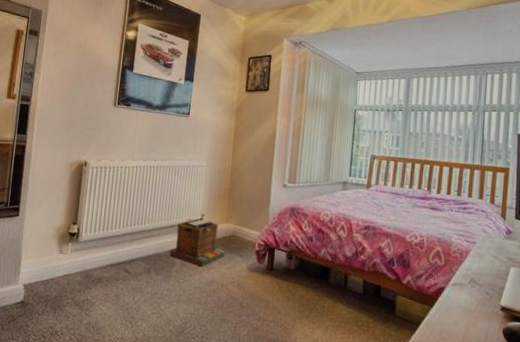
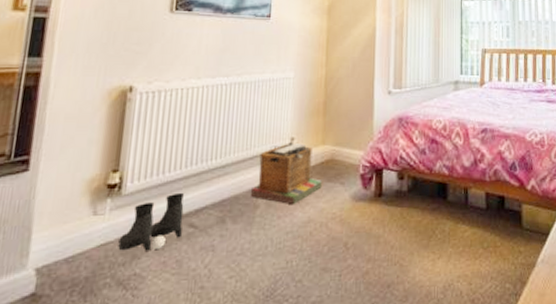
boots: none [76,245,121,285] -> present [118,192,184,251]

